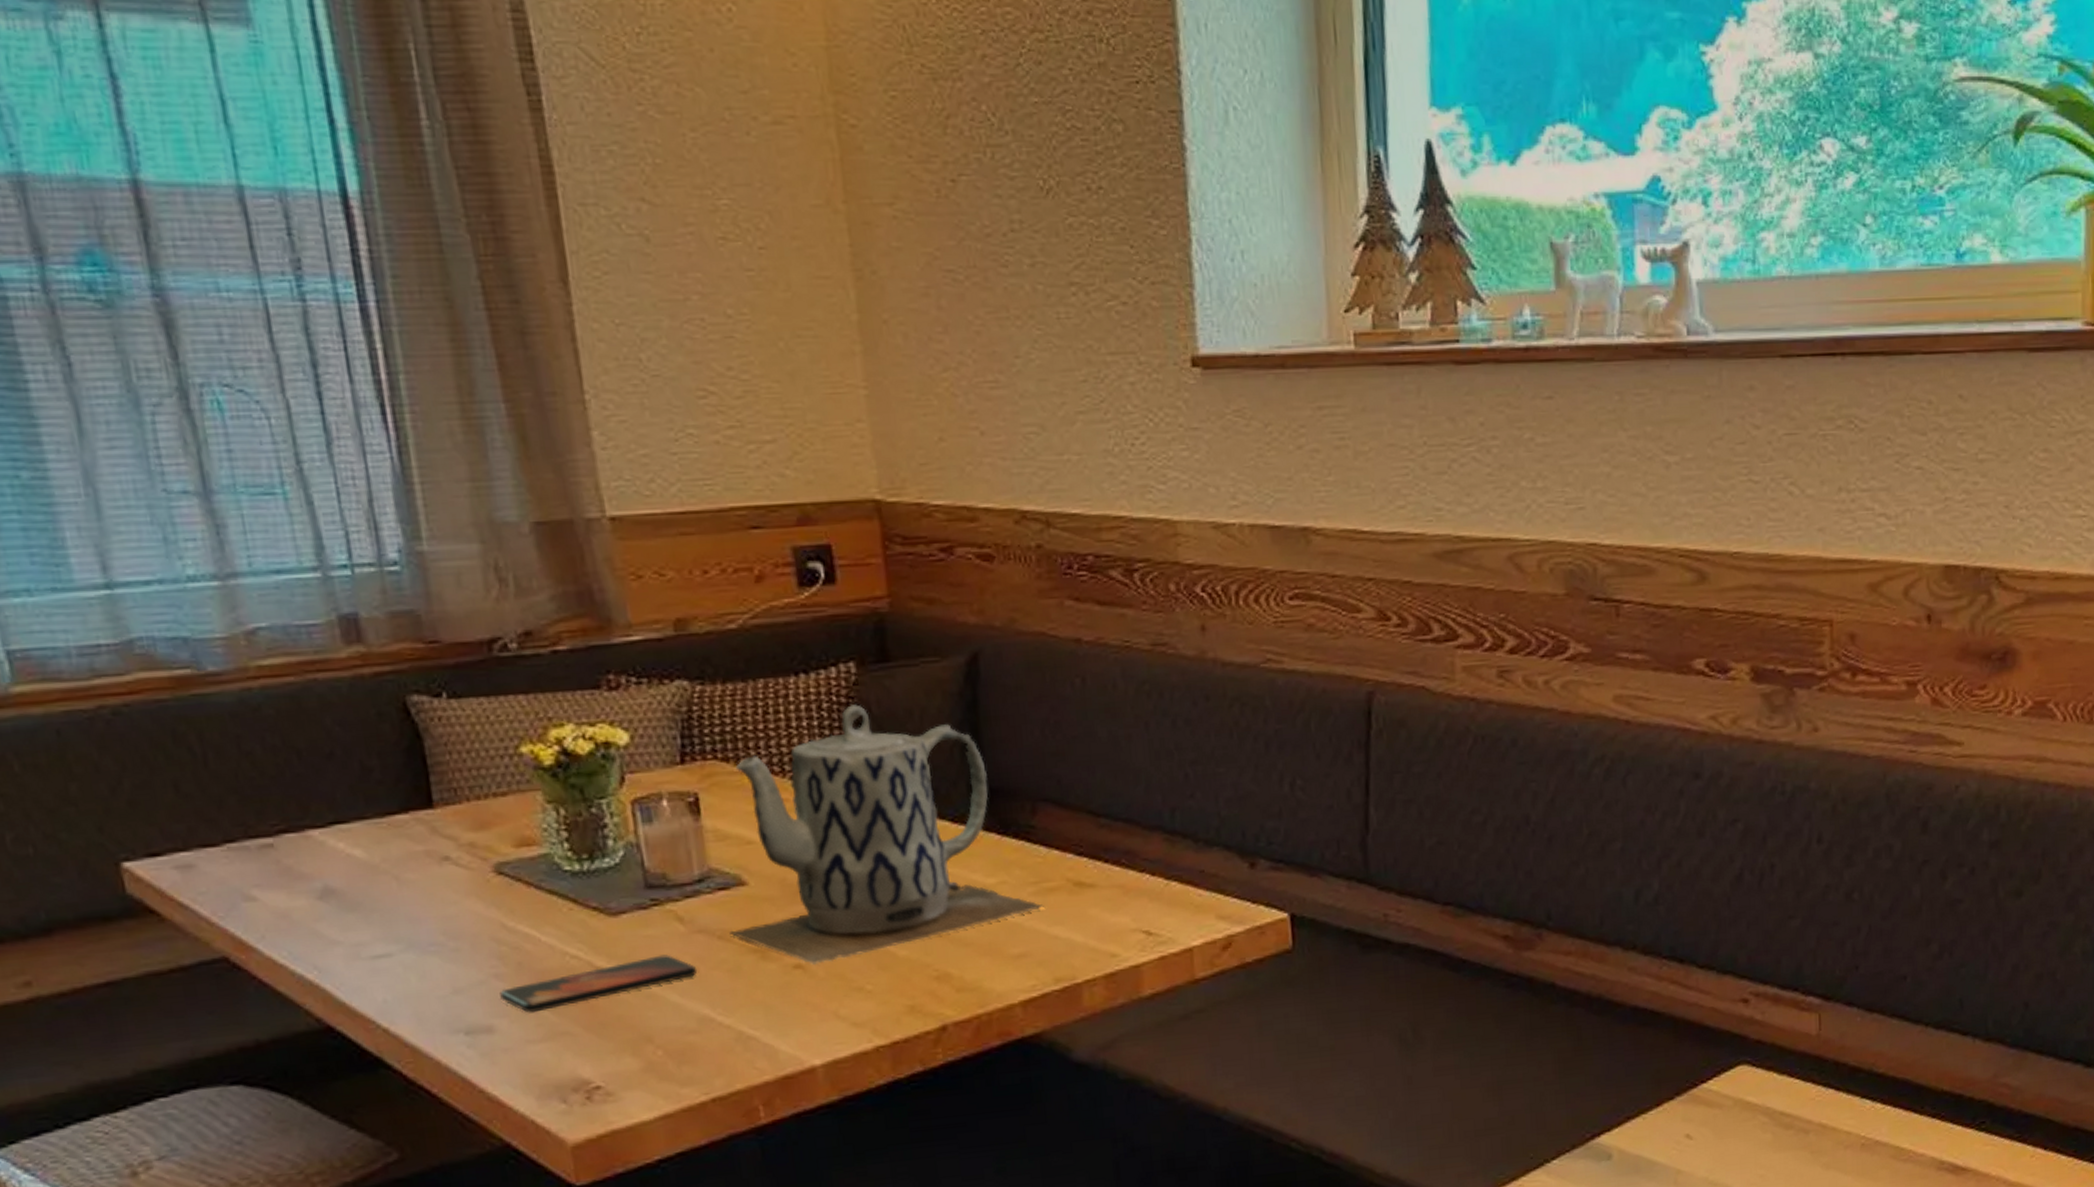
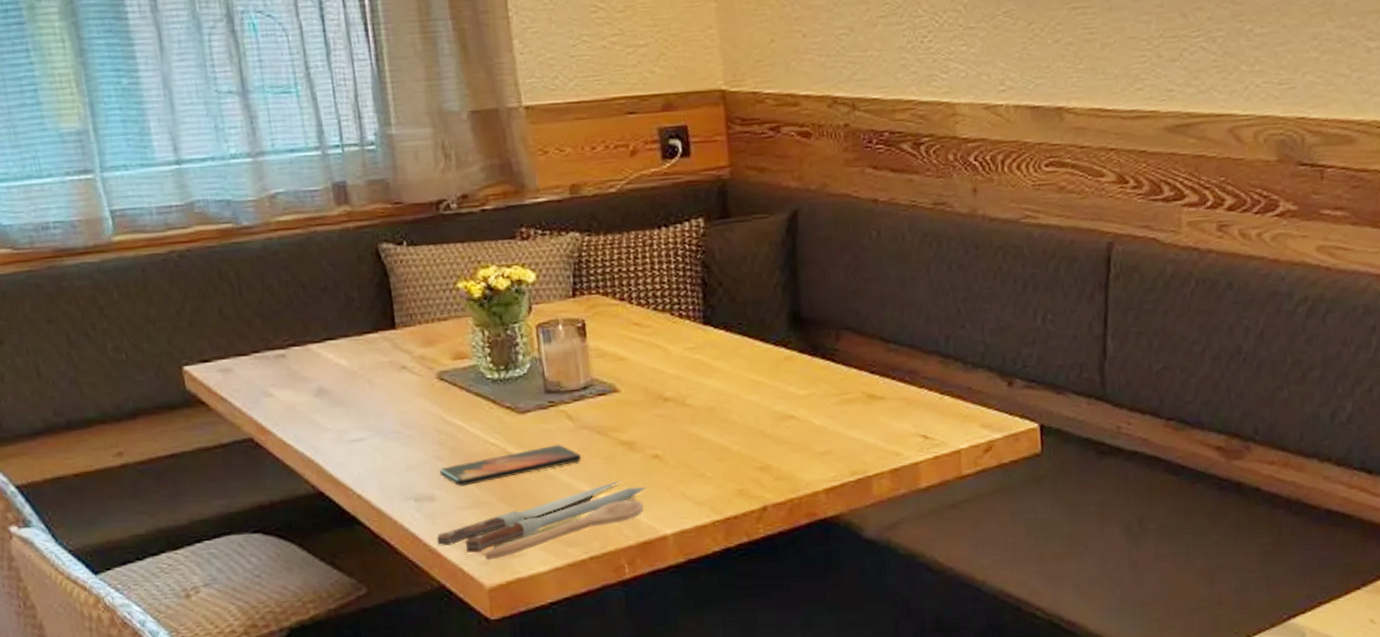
spoon: none [497,998,786,1108] -> present [436,480,646,560]
teapot: present [730,704,1044,966] -> none [606,251,844,456]

